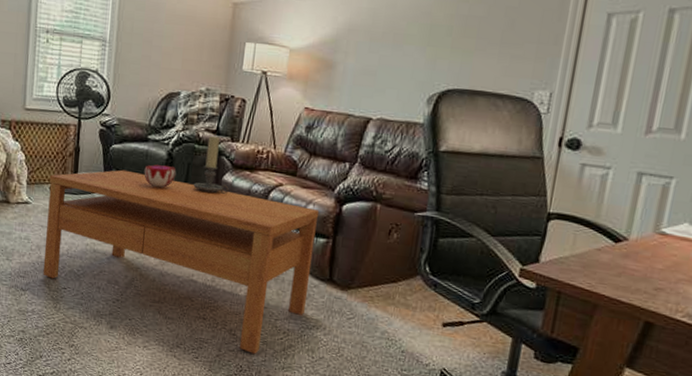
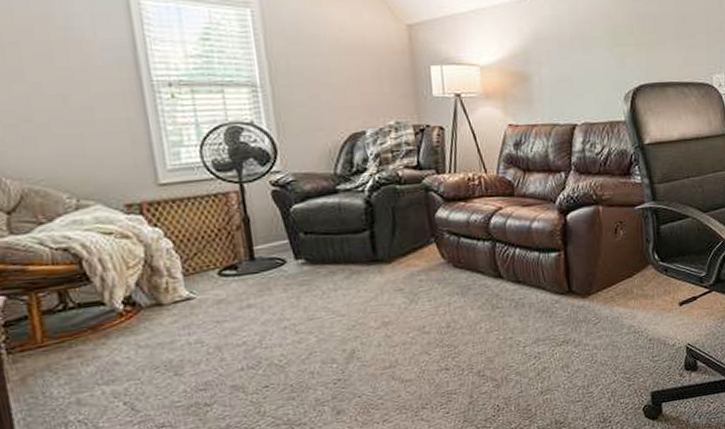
coffee table: present [43,169,320,354] -> none [214,225,551,389]
decorative bowl: present [144,164,177,189] -> none [339,215,381,243]
candle holder: present [193,136,229,194] -> none [403,172,445,235]

